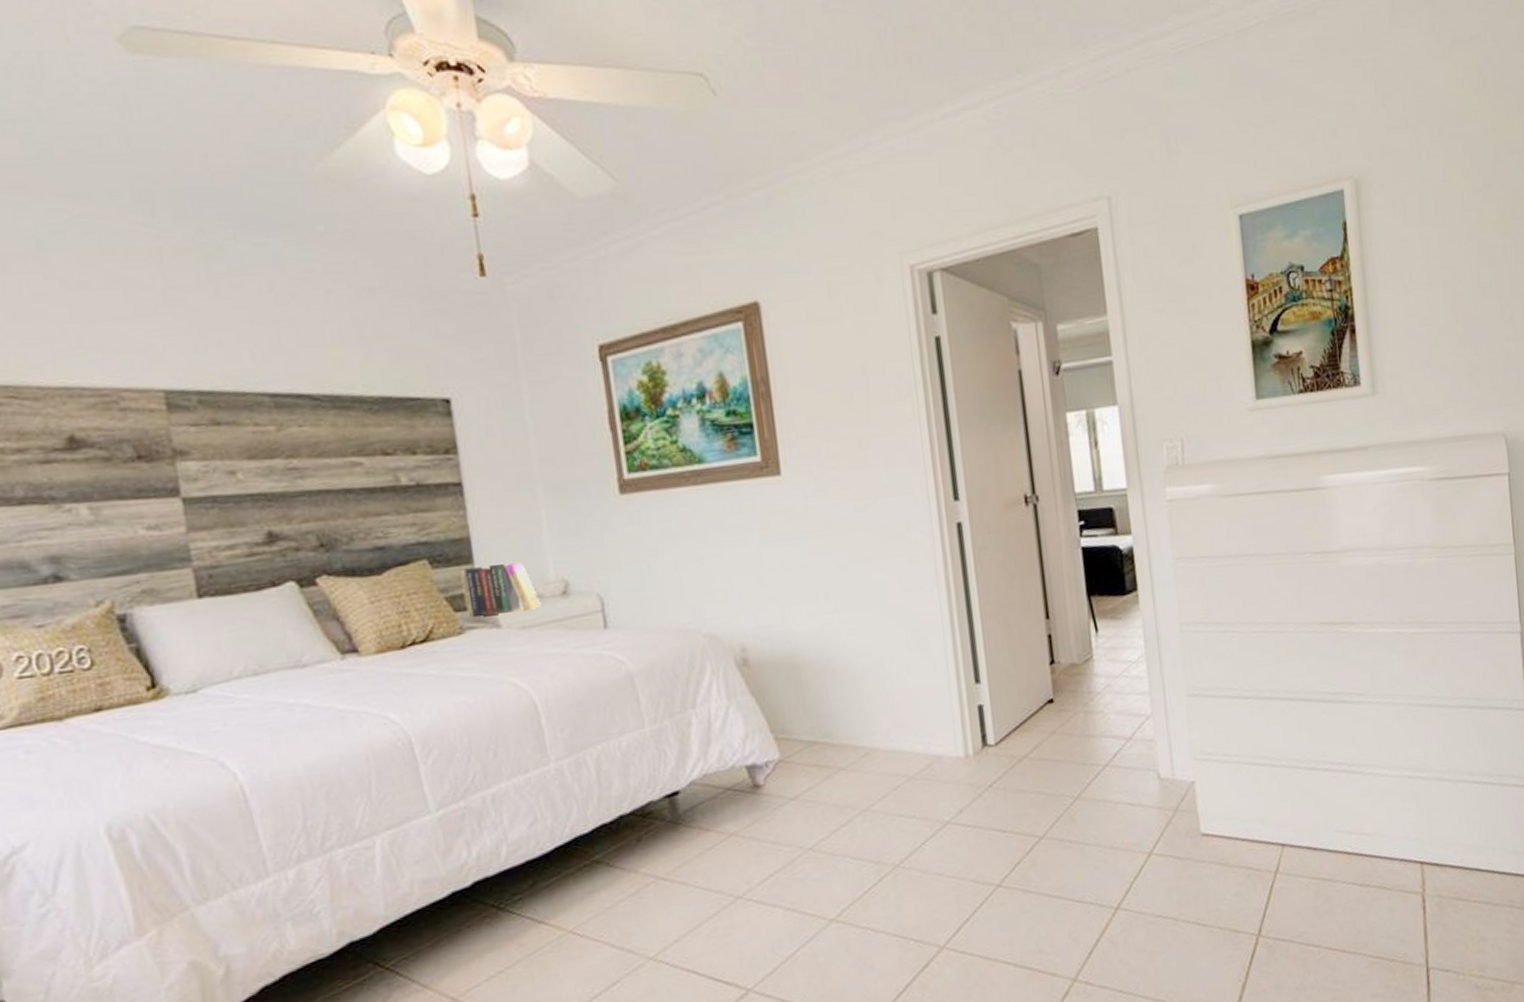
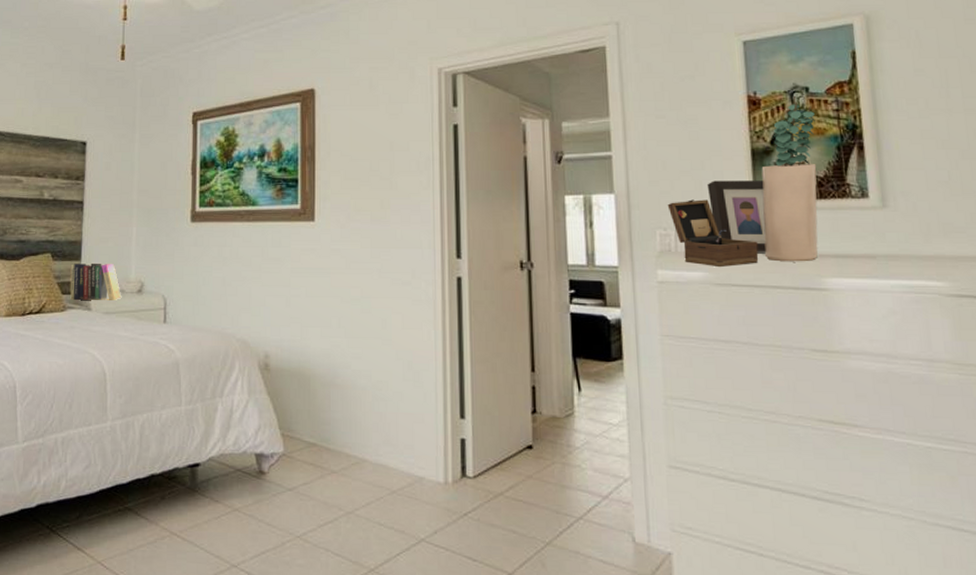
wooden box: none [1172,403,1262,477] -> present [667,199,759,268]
picture frame: none [1210,376,1270,458] -> present [707,181,767,254]
vase: none [1262,277,1317,464] -> present [761,96,818,262]

